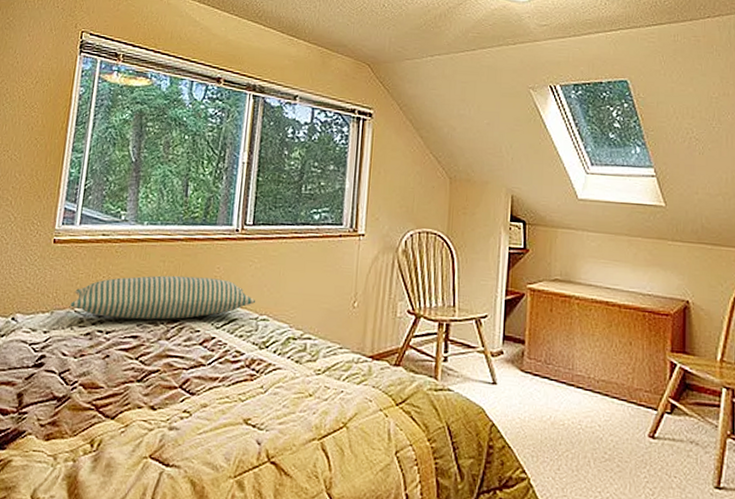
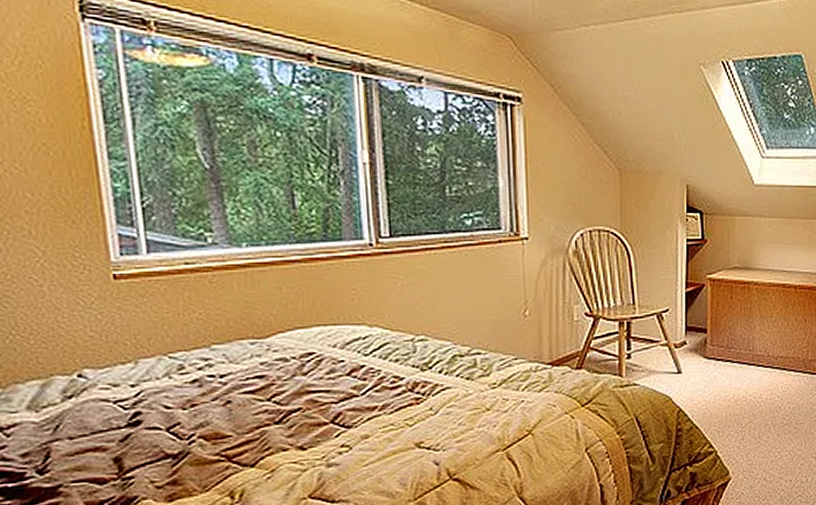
pillow: present [70,275,255,320] -> none [160,301,408,359]

